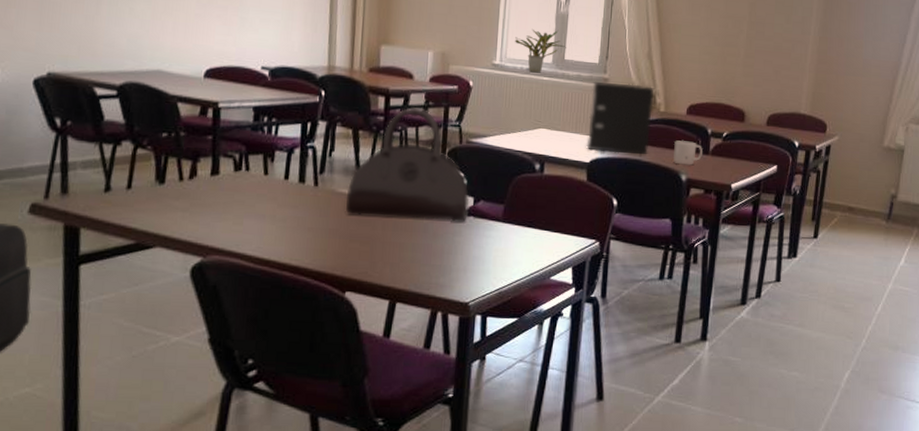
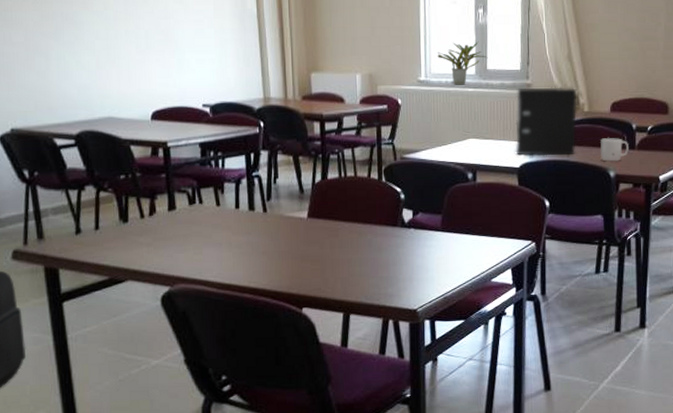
handbag: present [345,107,470,221] -> none [293,129,409,236]

